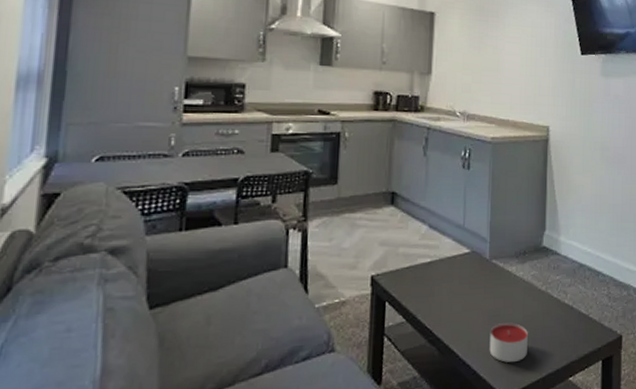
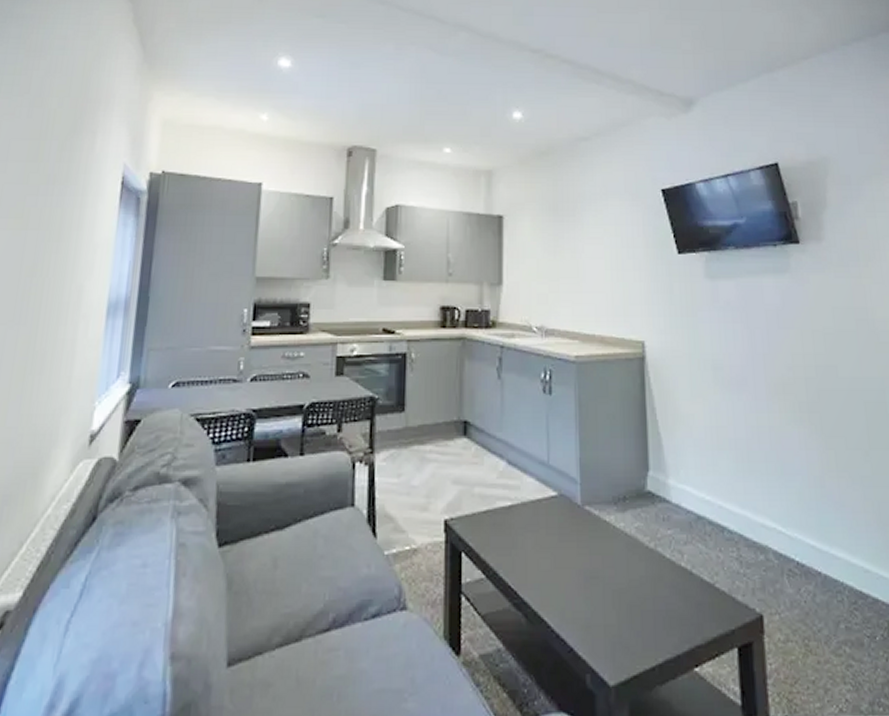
candle: present [489,322,528,363] -> none [587,588,637,641]

